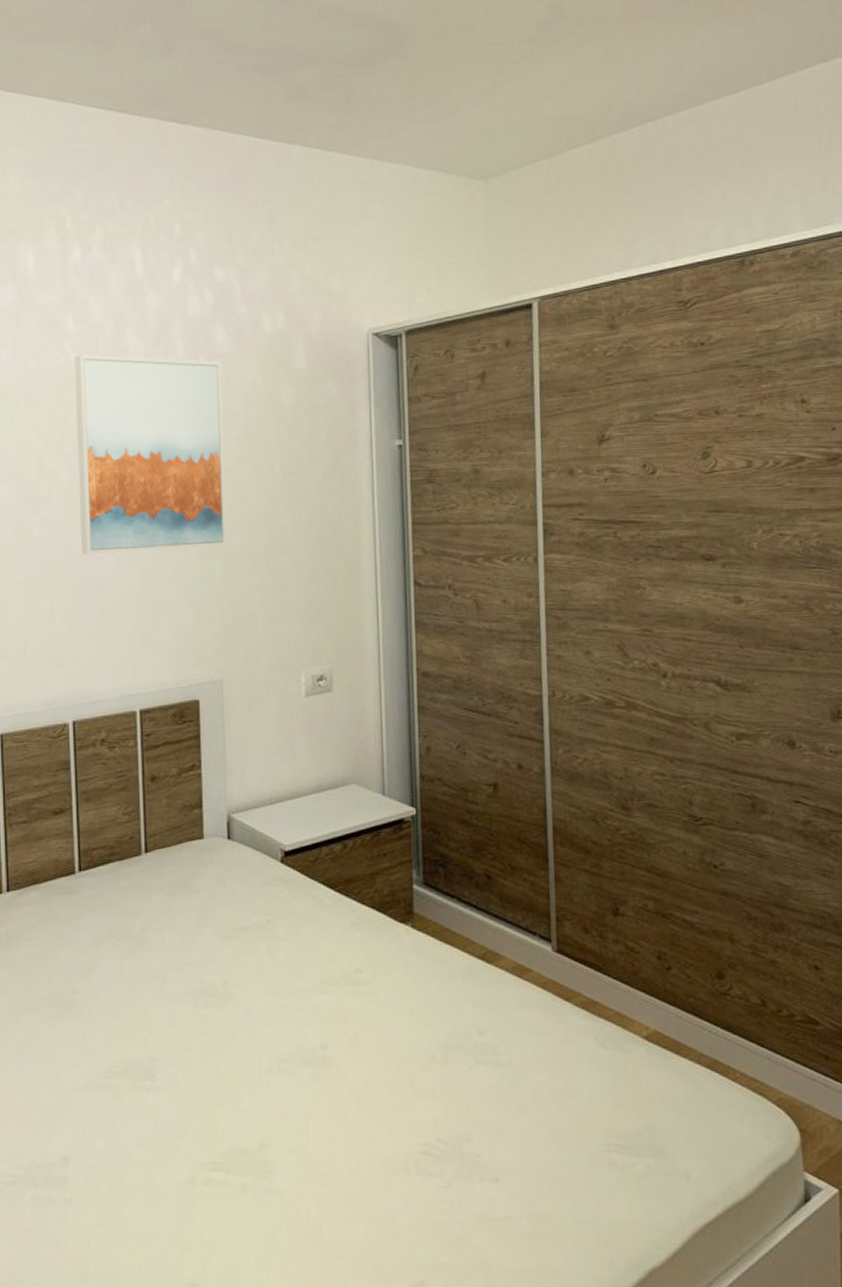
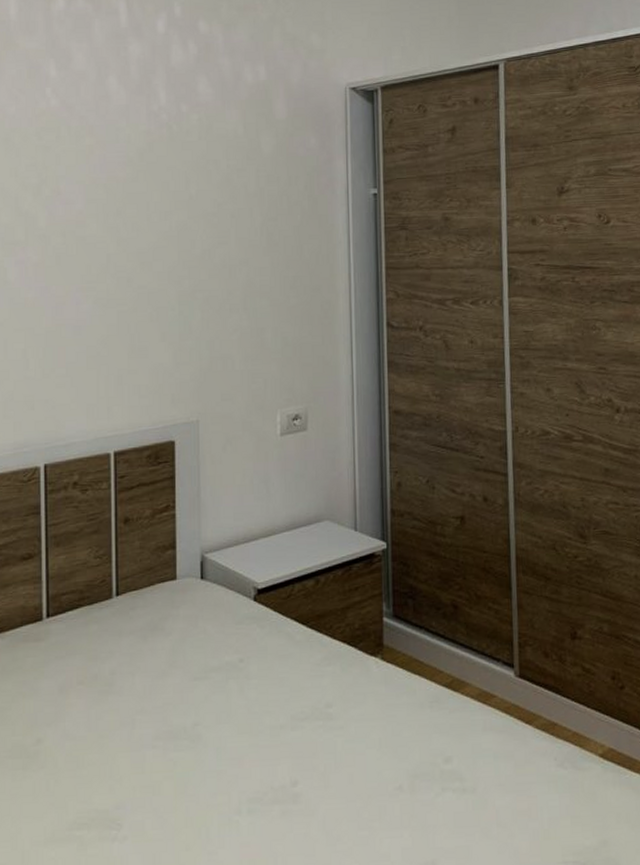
wall art: present [74,354,228,555] -> none [55,100,206,298]

